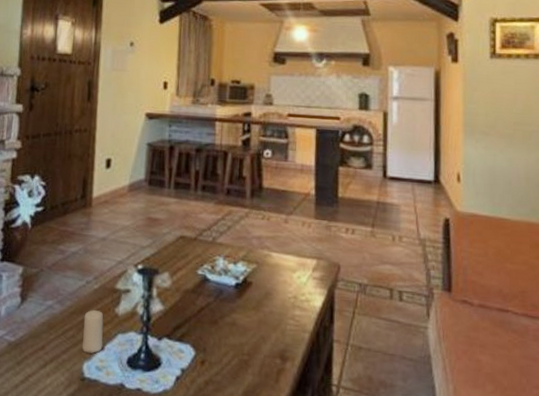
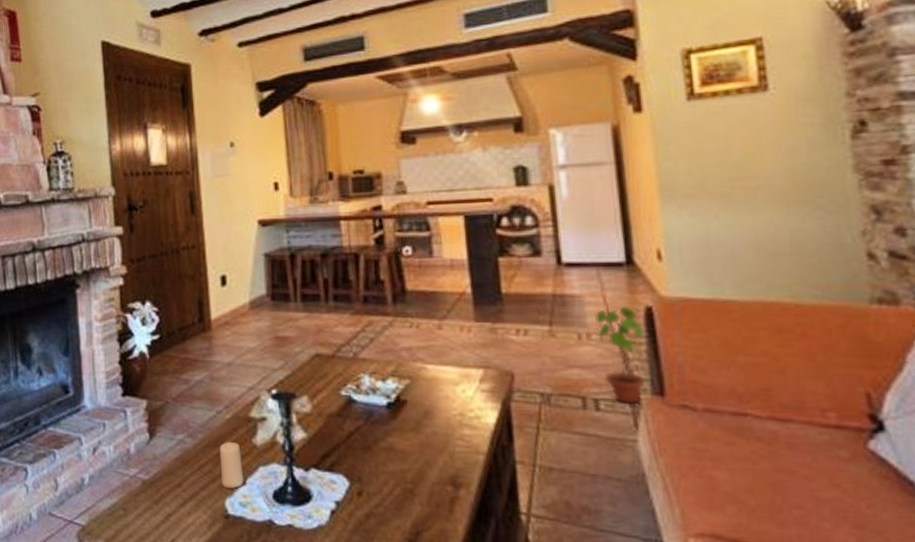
potted plant: none [407,216,443,298] -> present [595,306,646,405]

